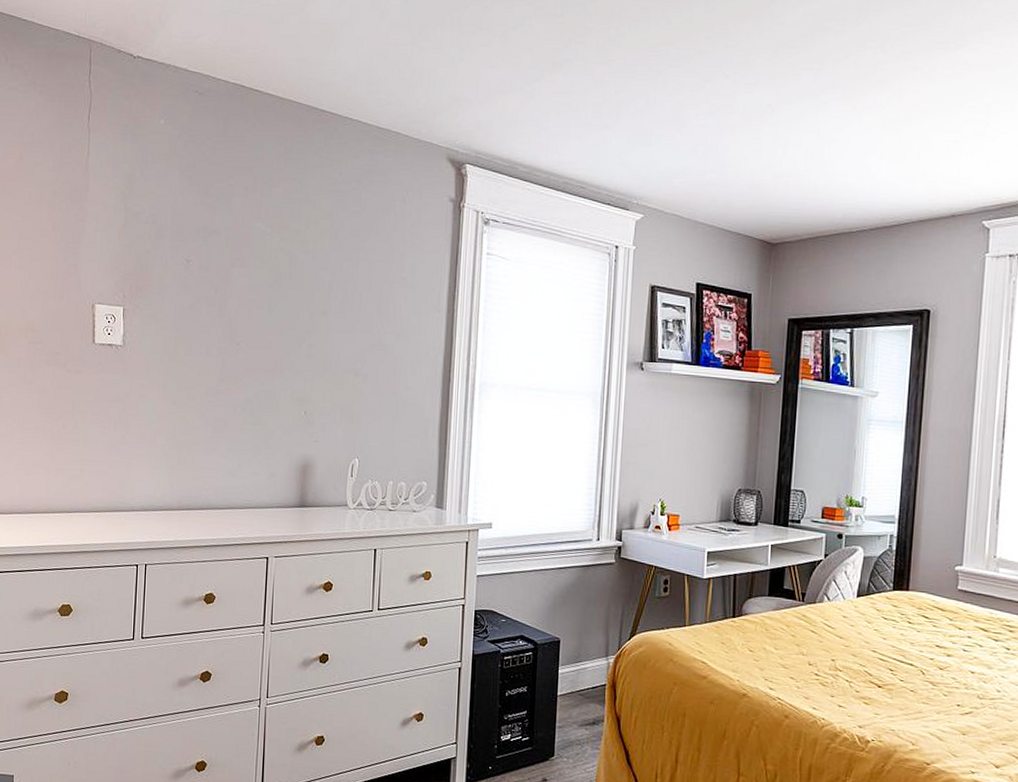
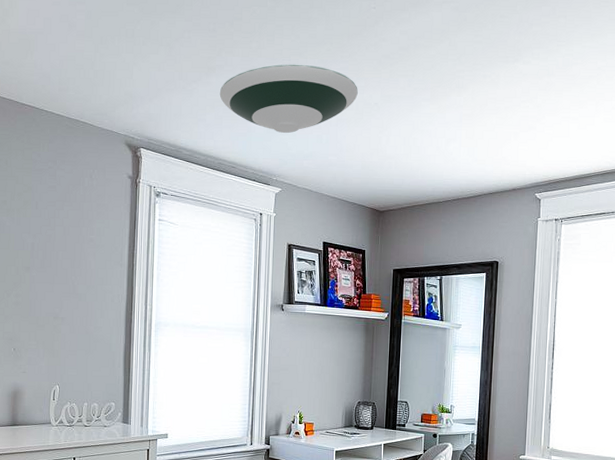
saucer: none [566,56,746,145] -> present [219,64,358,134]

